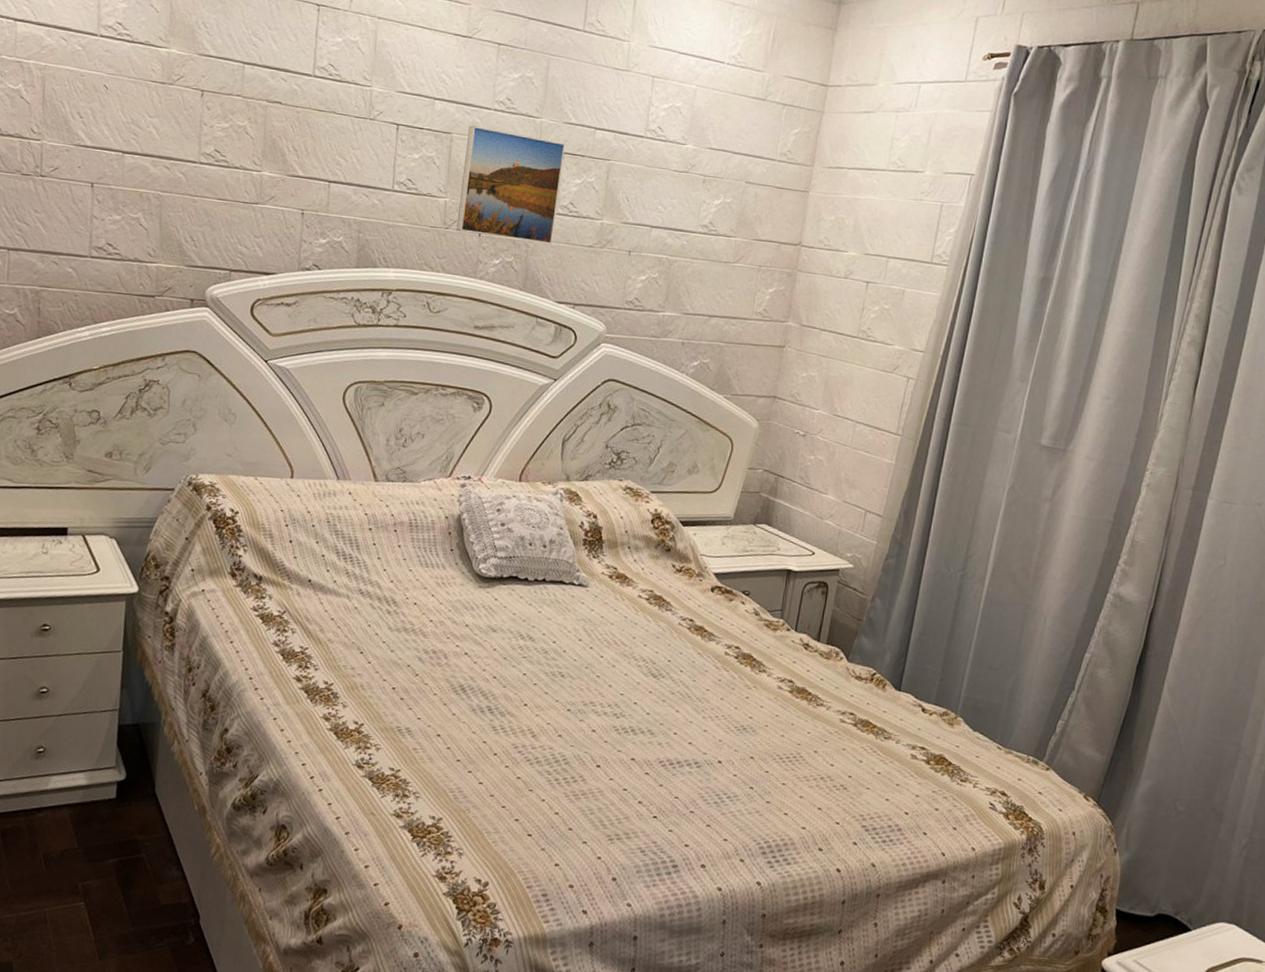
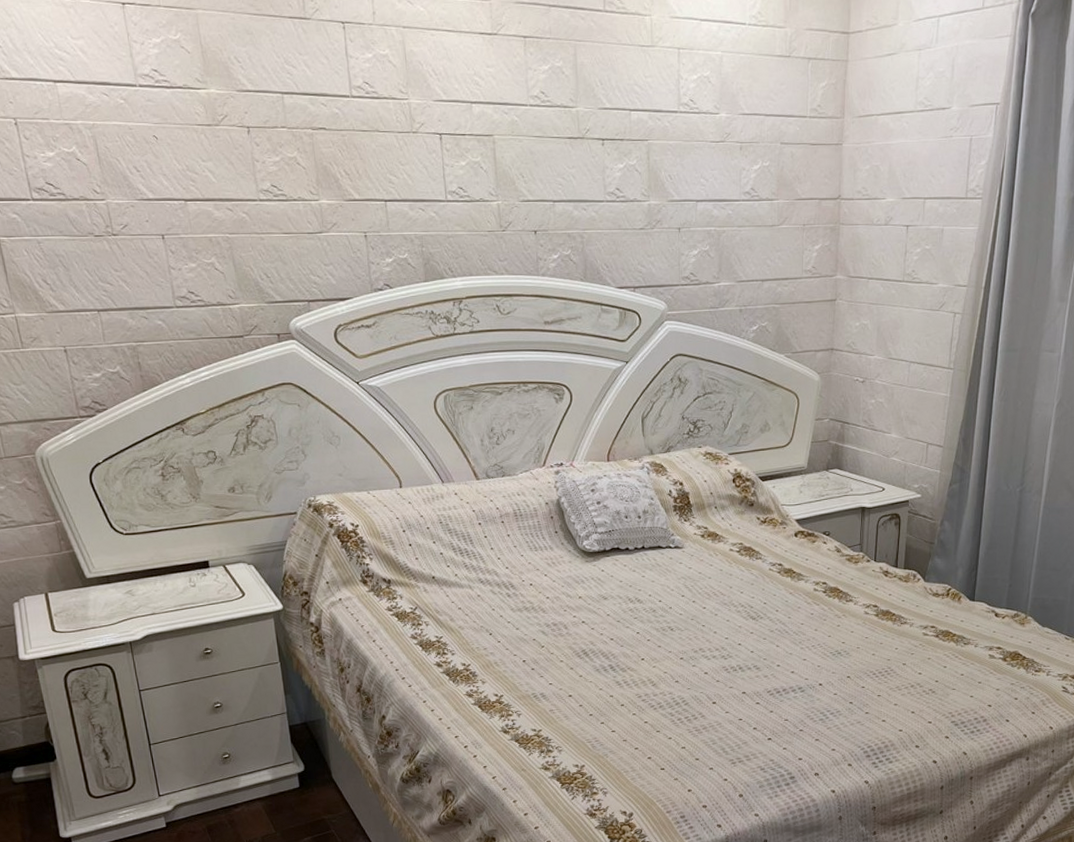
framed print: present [457,125,566,245] -> none [509,124,605,233]

